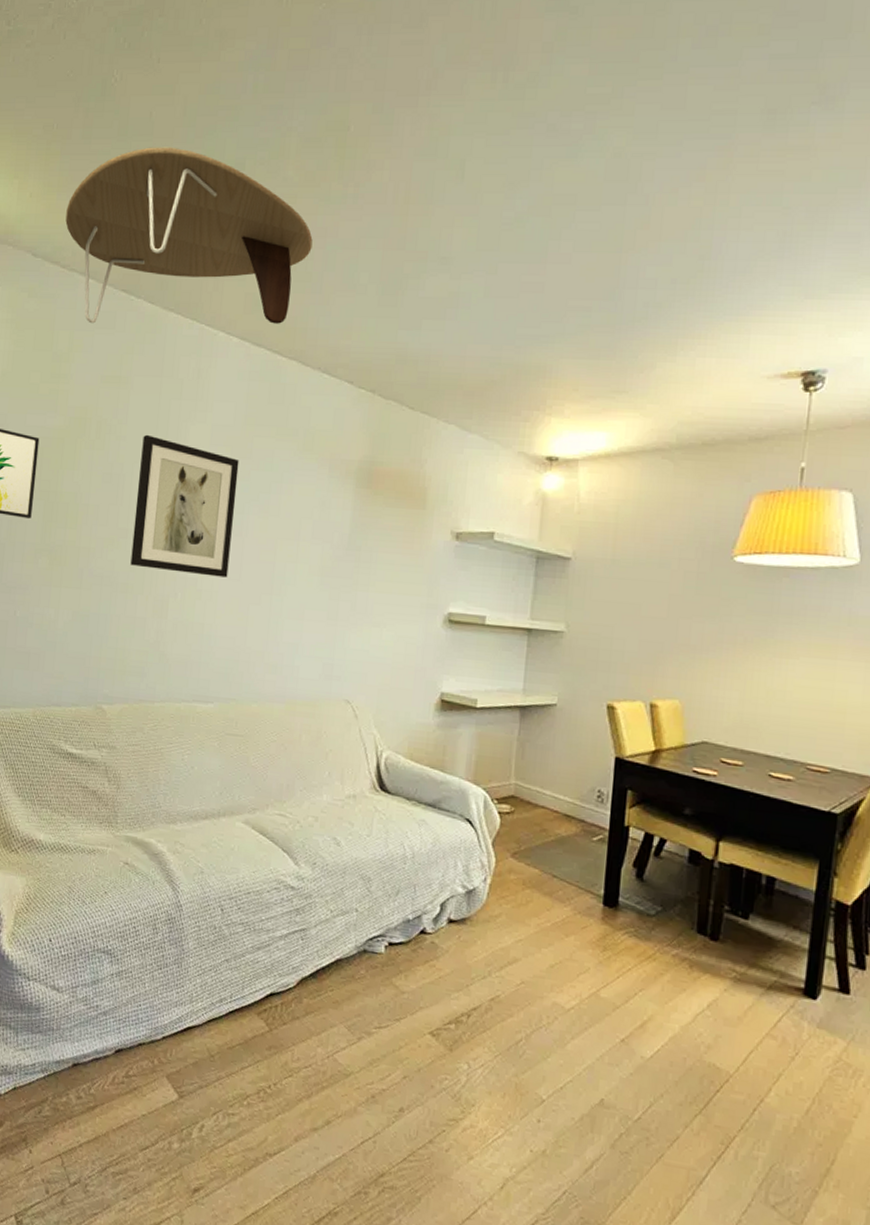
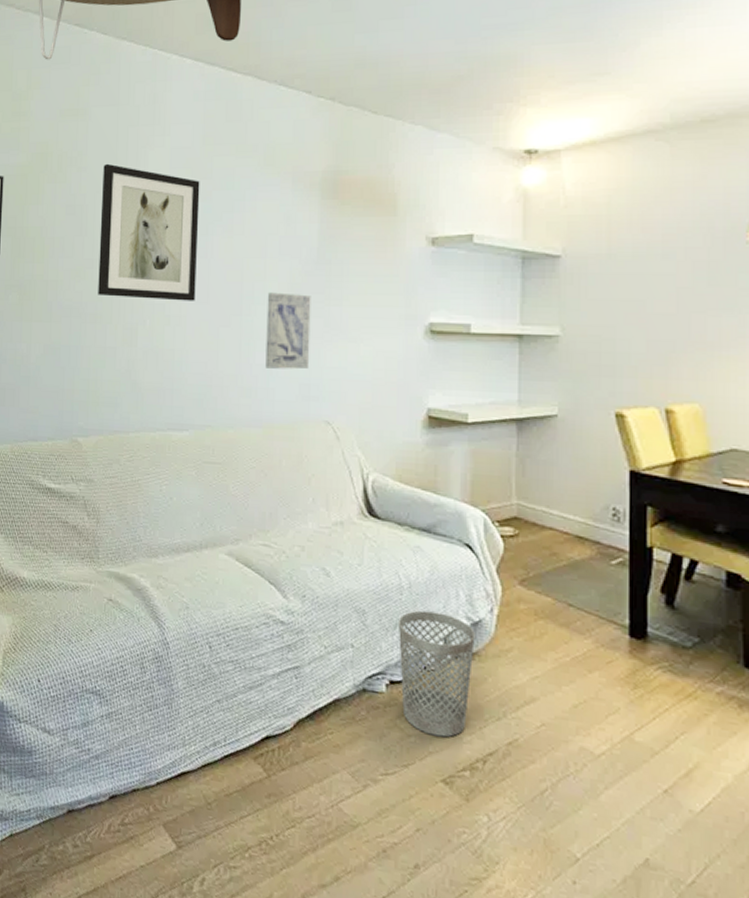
wall art: none [292,574,340,650] -> present [265,292,311,370]
wastebasket: none [398,878,469,994] -> present [399,610,475,738]

